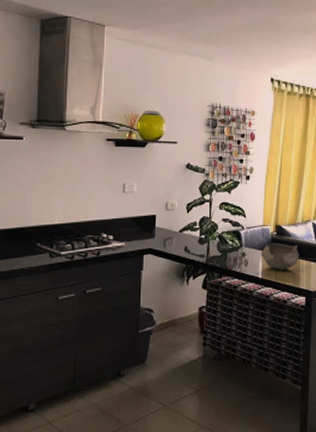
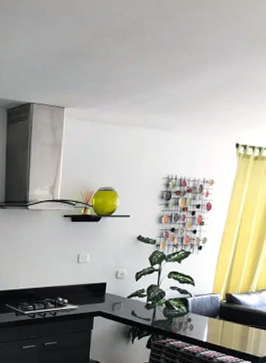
bowl: present [261,242,299,270] -> none [208,310,249,336]

